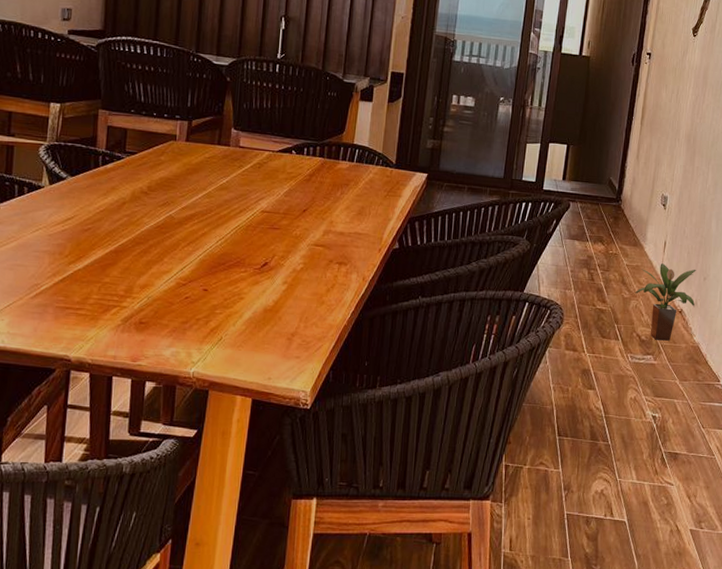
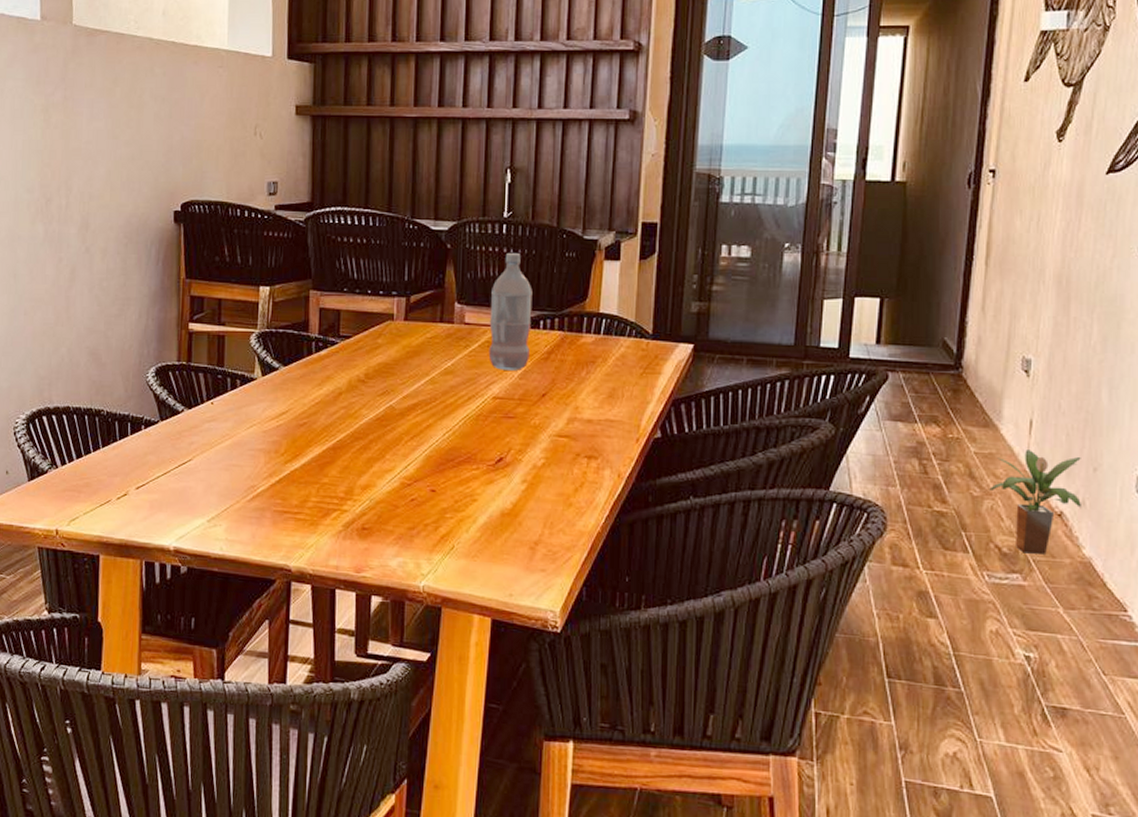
water bottle: none [259,88,299,189] -> present [488,252,533,371]

